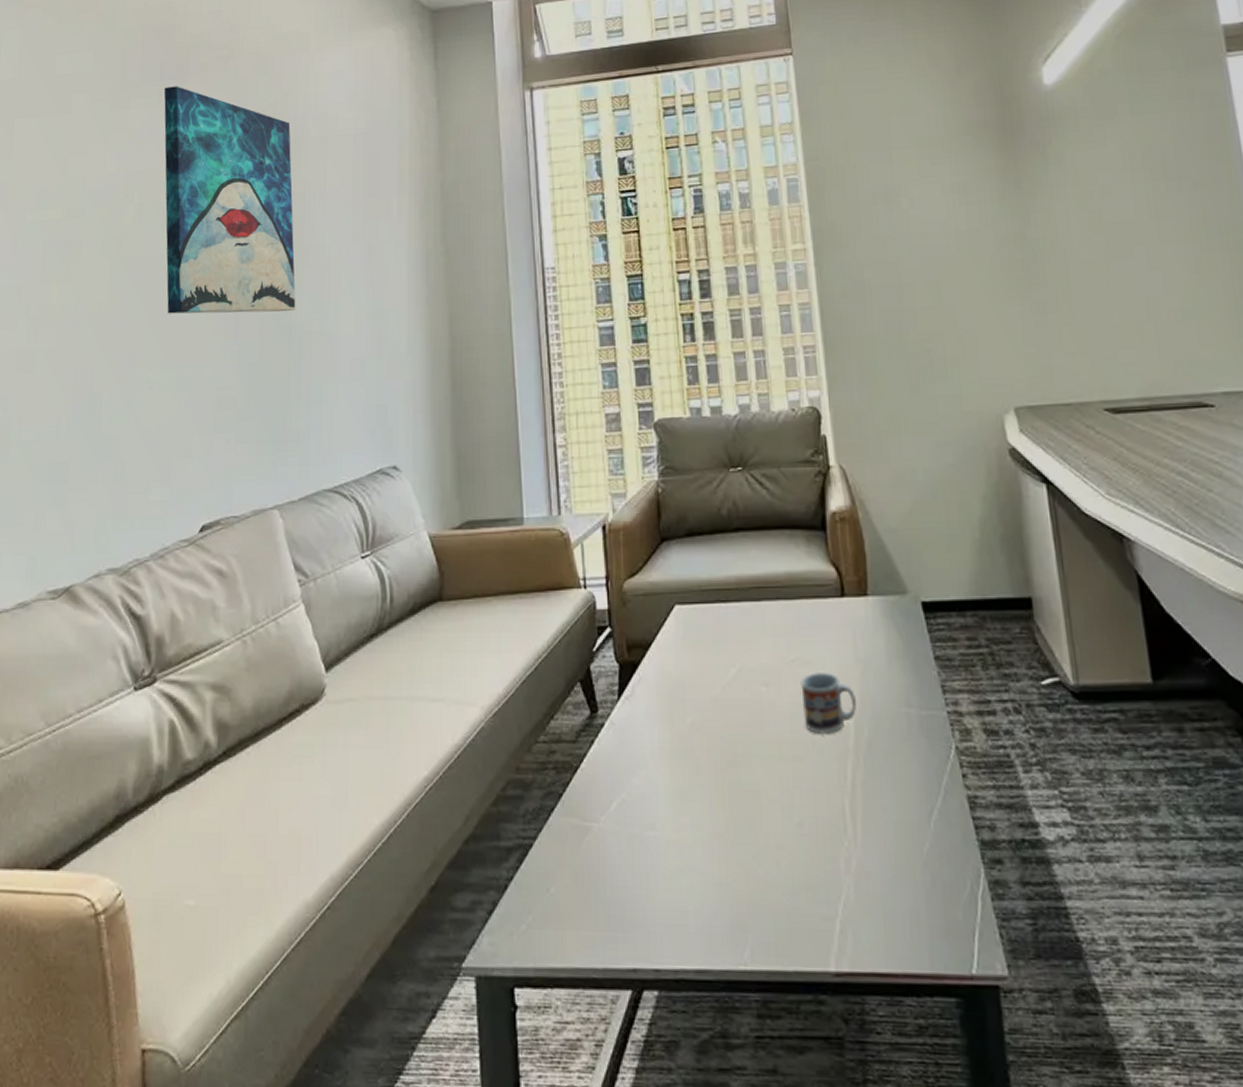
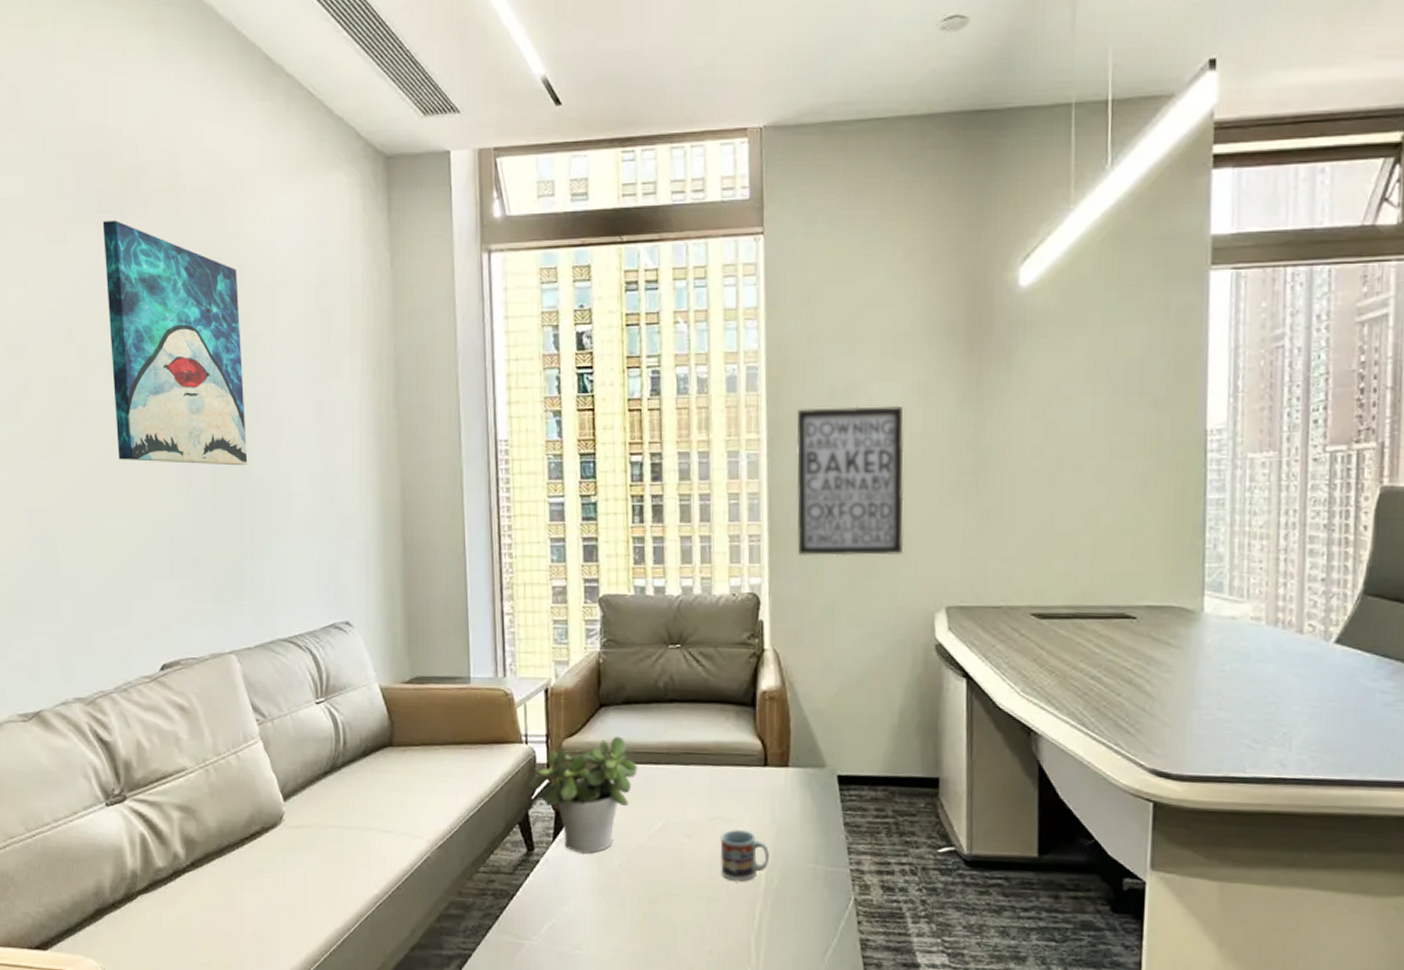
potted plant: none [587,573,706,712] -> present [527,736,638,854]
wall art: none [840,206,964,365] -> present [796,405,904,556]

